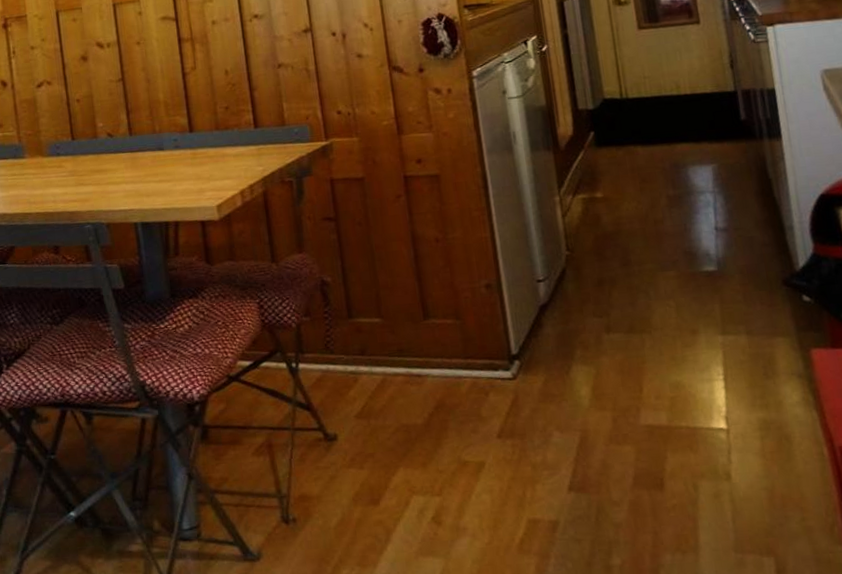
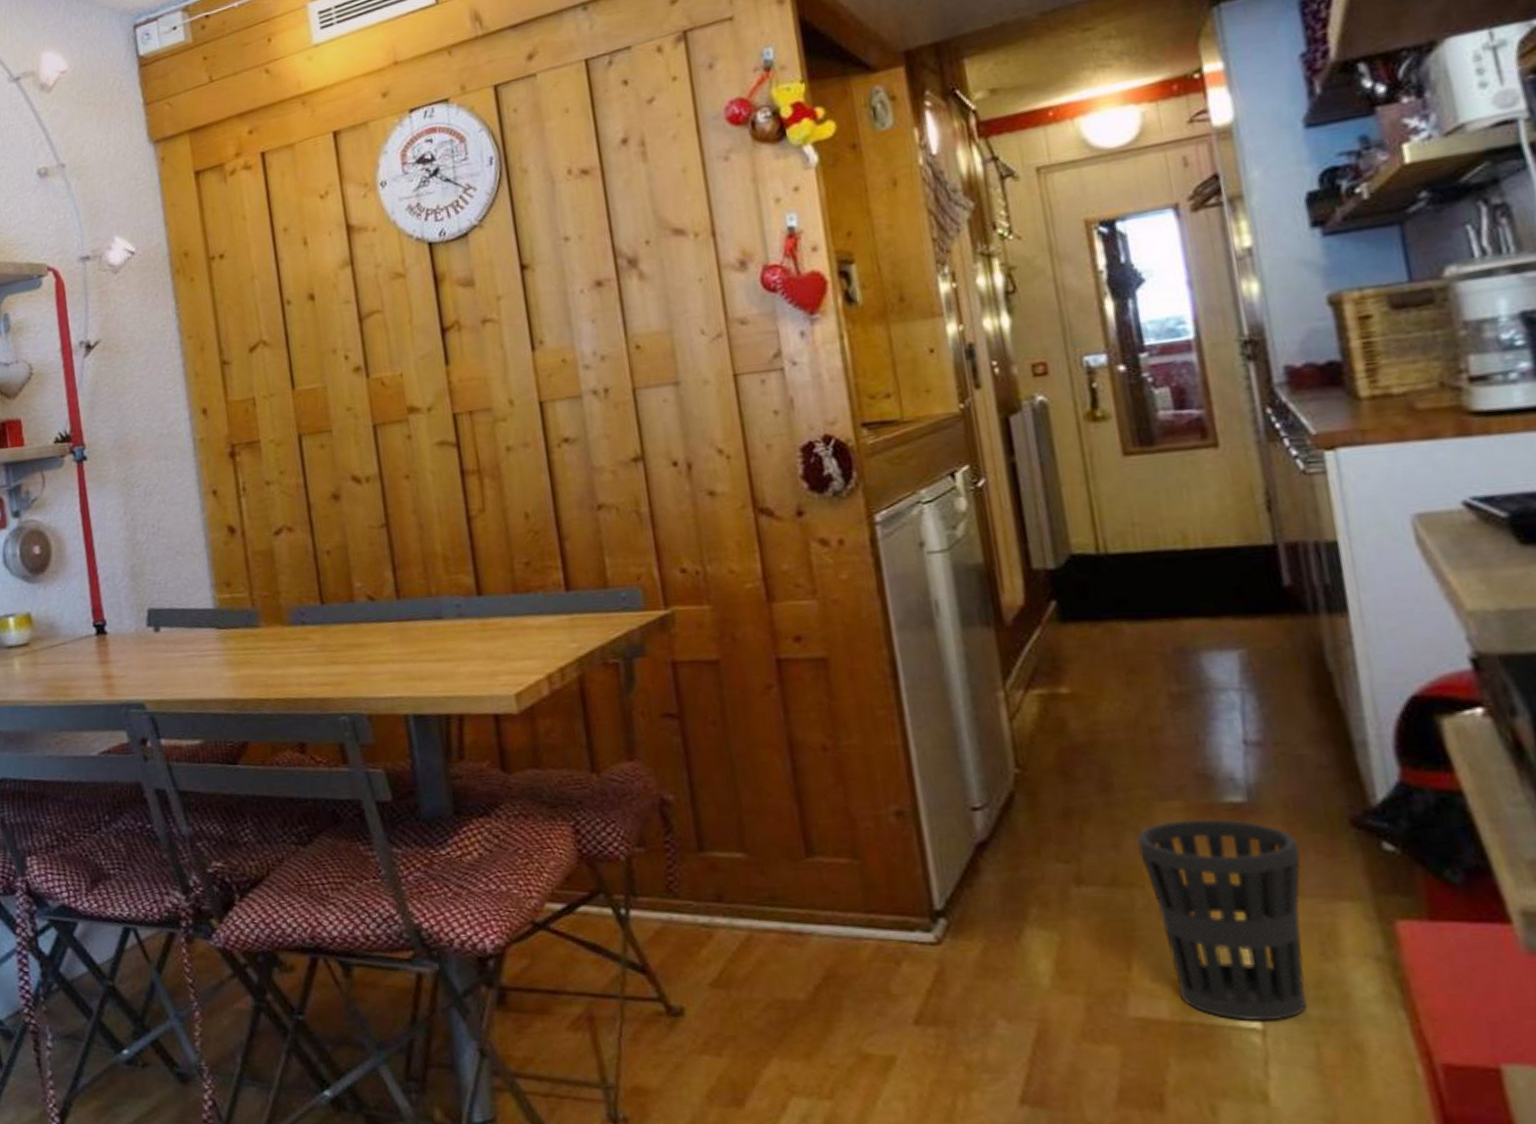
wastebasket: none [646,282,755,424] -> present [1137,818,1307,1022]

